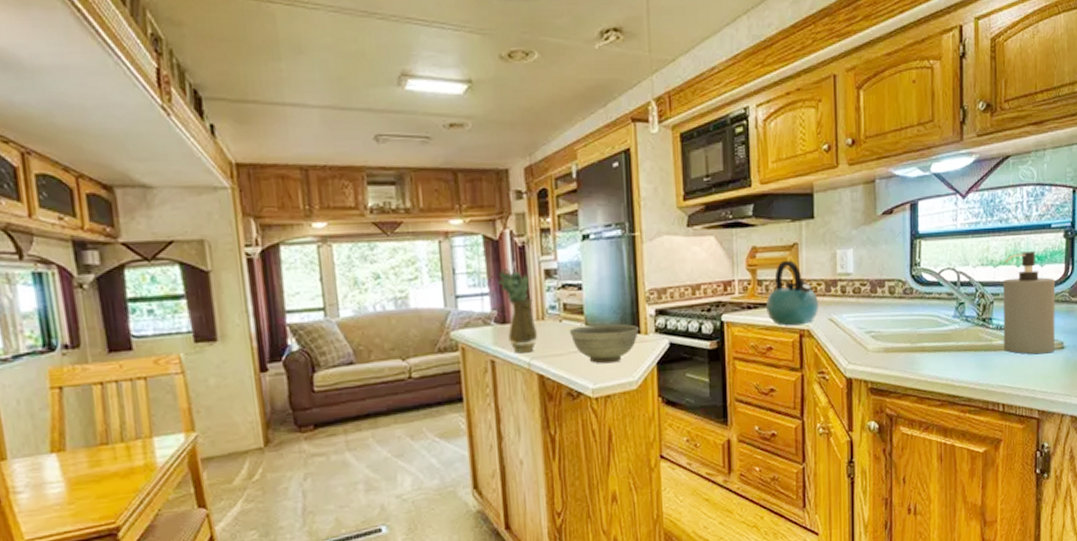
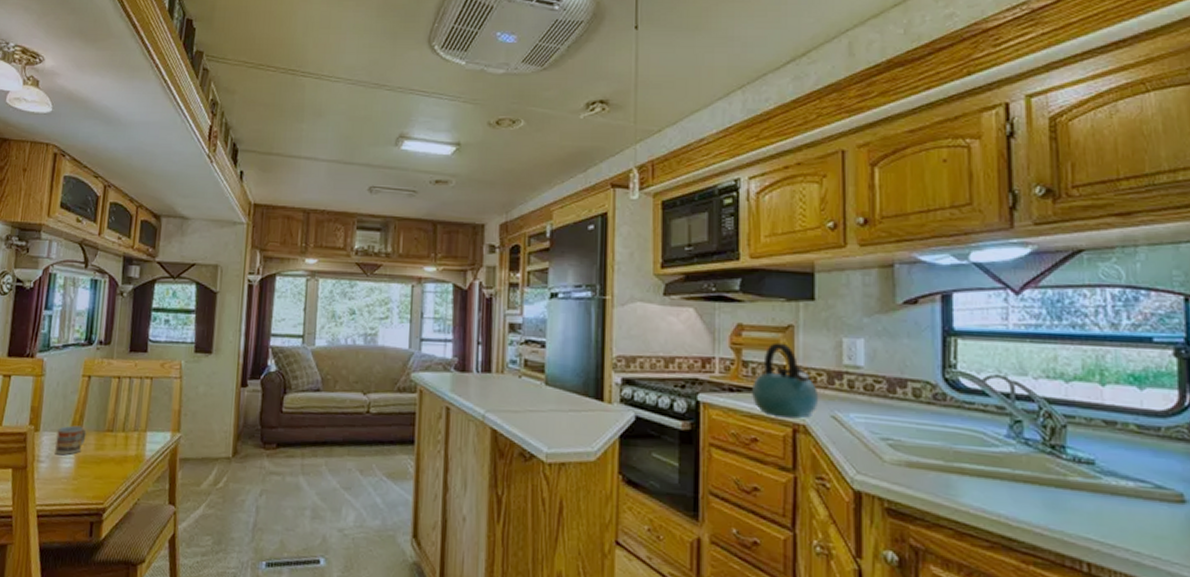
cup: none [31,444,74,482] -> present [55,425,87,456]
vase: present [498,267,538,354] -> none [463,316,496,405]
bowl: present [569,324,640,364] -> none [527,385,603,429]
soap dispenser: present [1003,251,1056,355] -> none [1080,368,1170,506]

